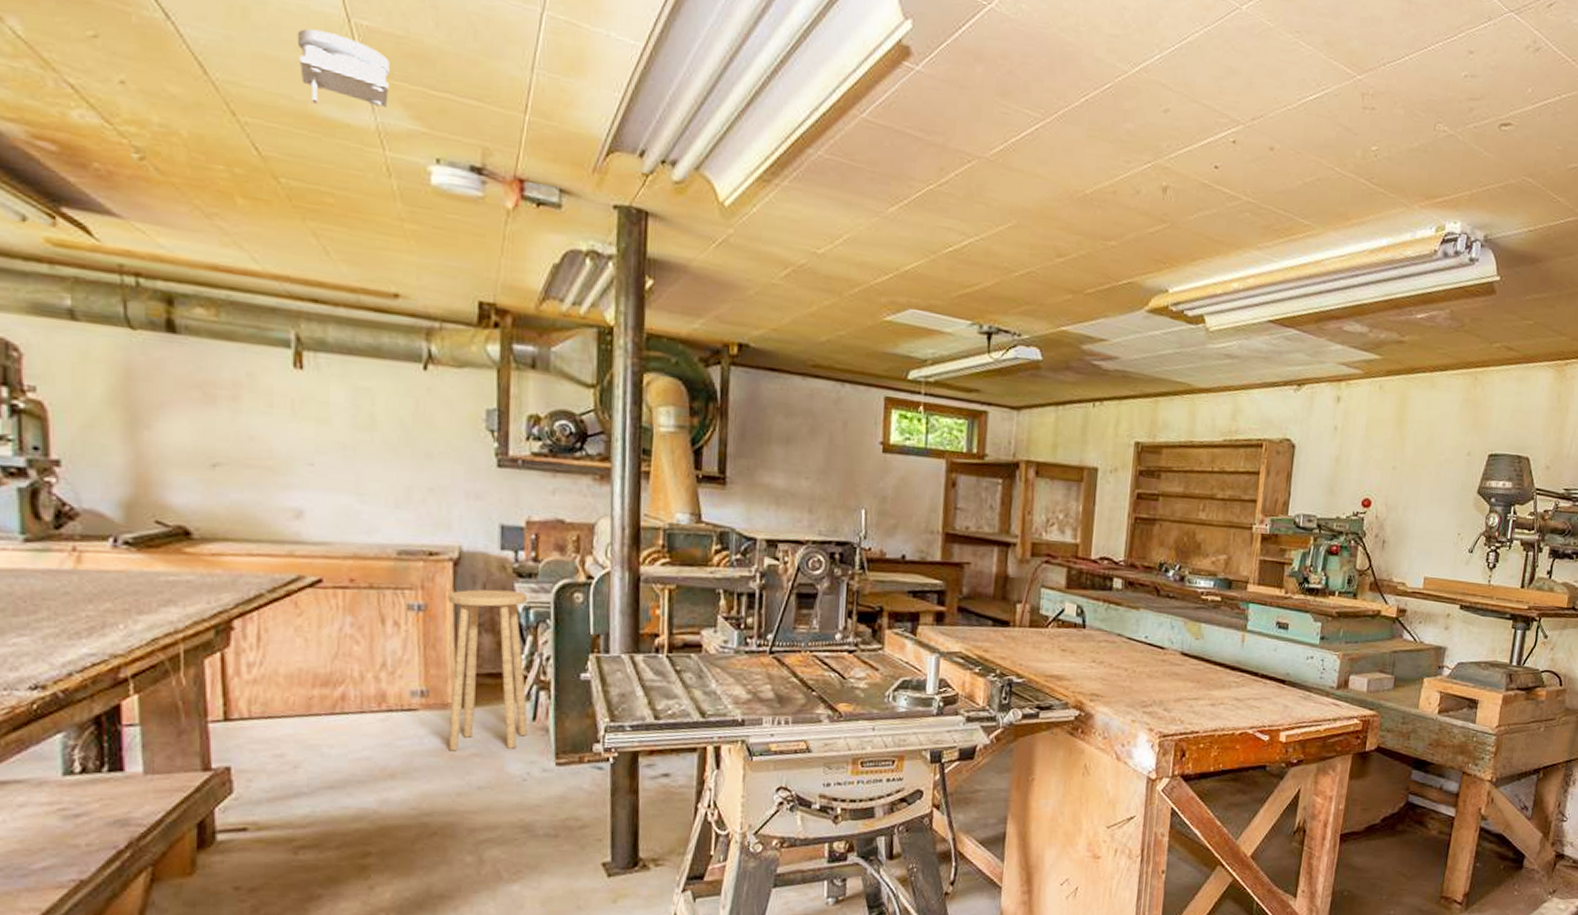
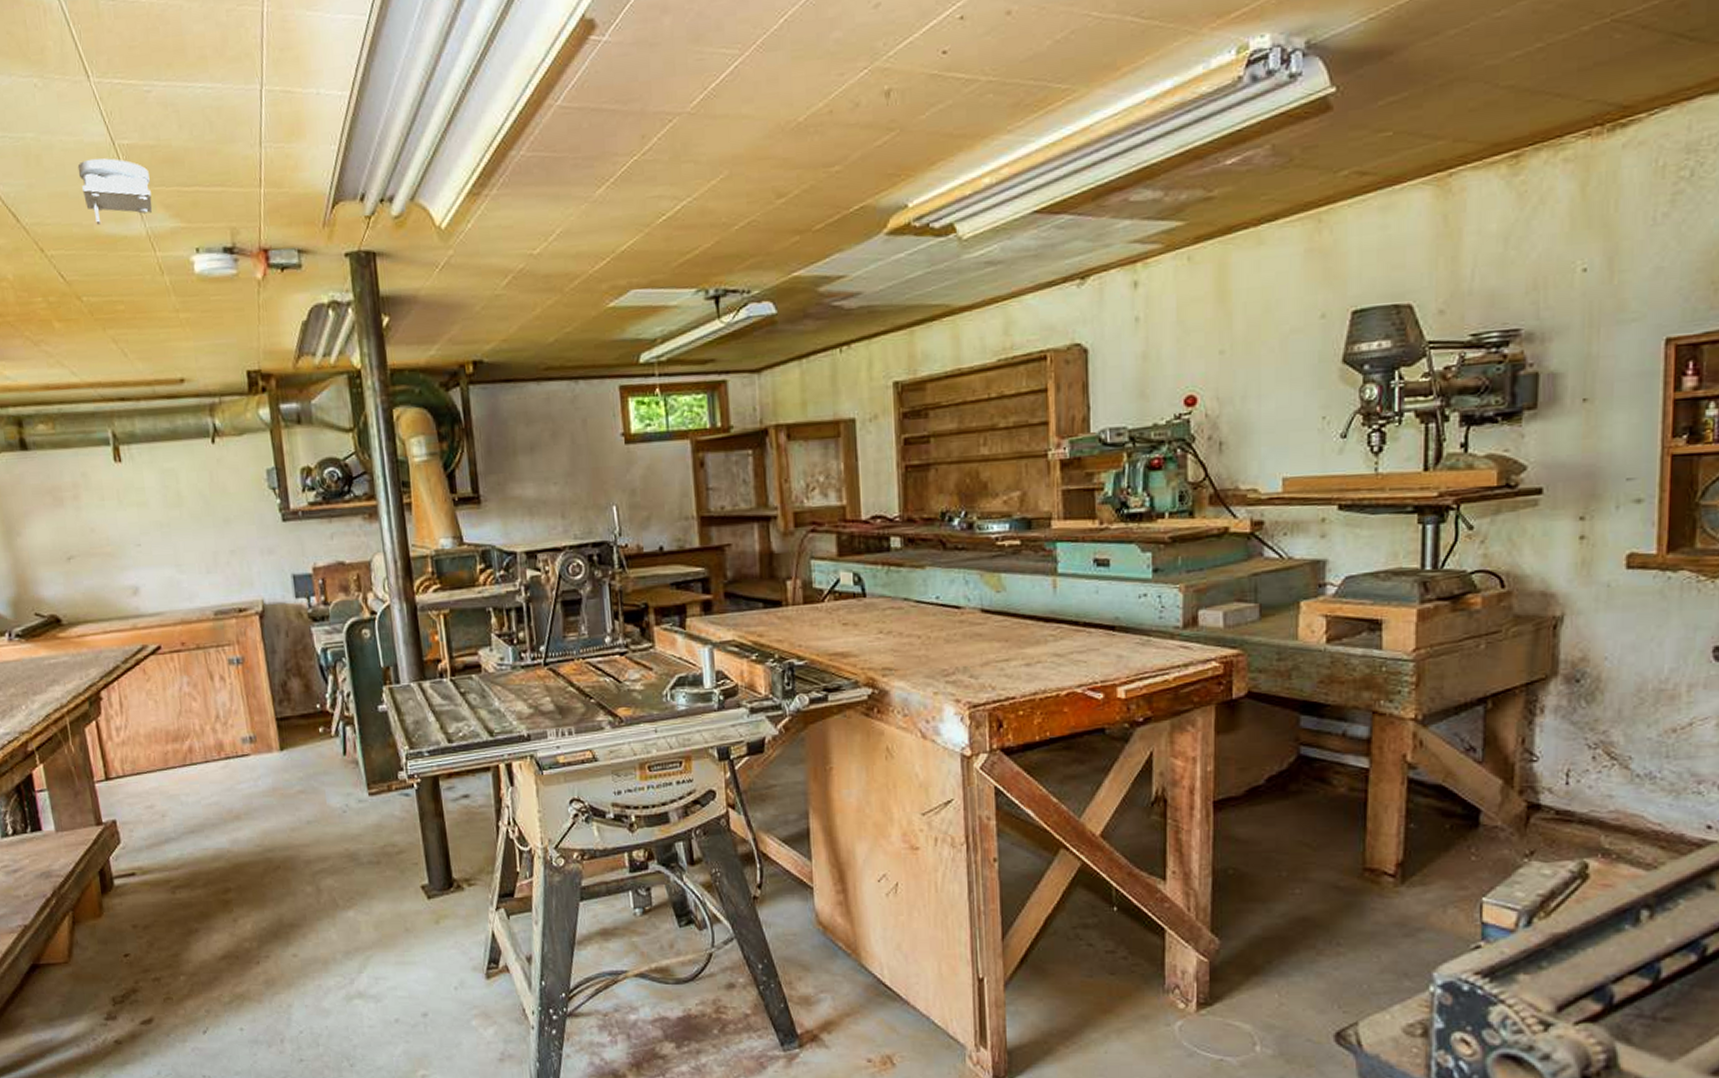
stool: present [448,589,528,751] -> none [259,635,340,790]

